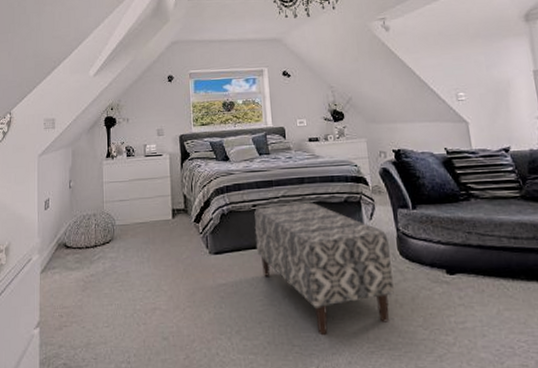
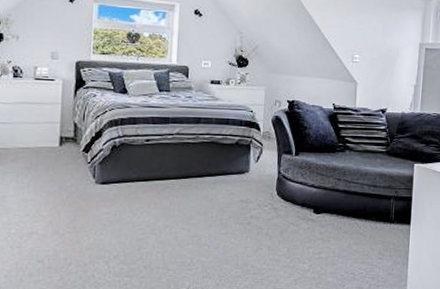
bench: present [254,202,394,336] -> none [144,141,269,262]

